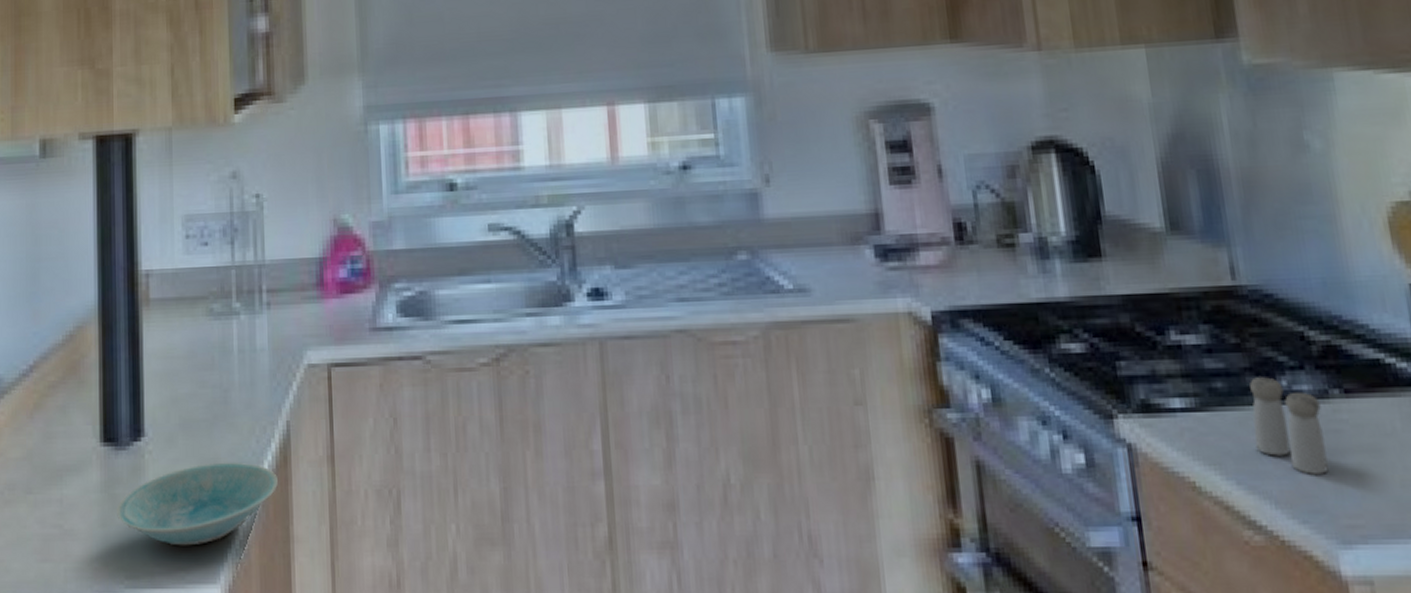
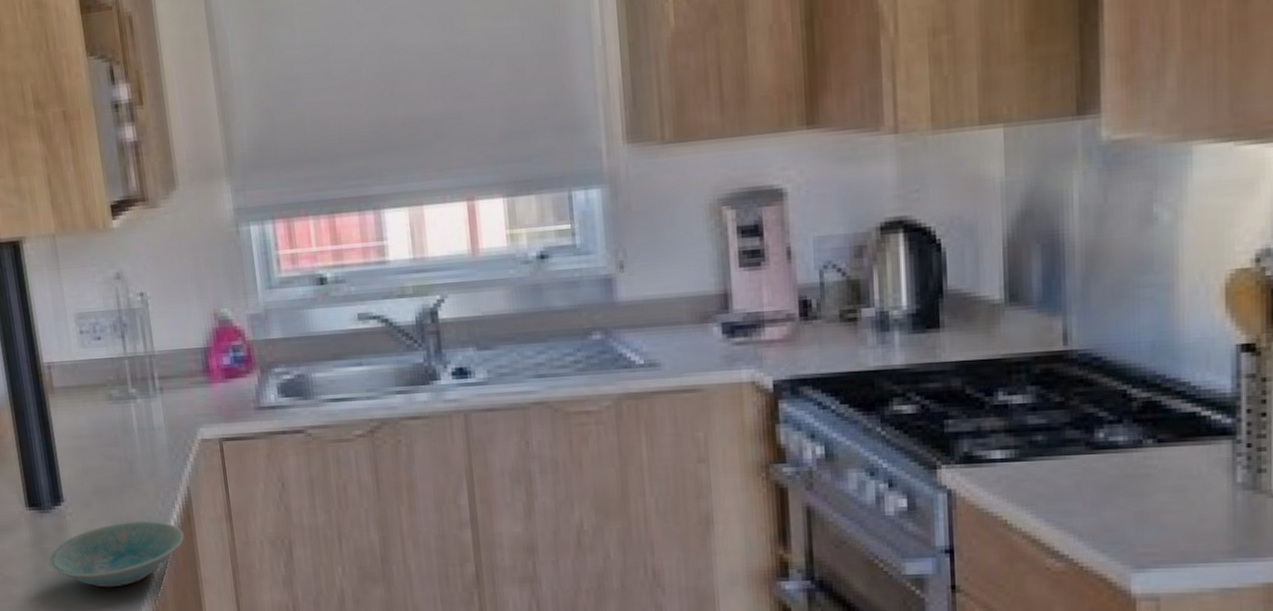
salt and pepper shaker: present [1250,377,1329,476] -> none [1067,430,1133,513]

